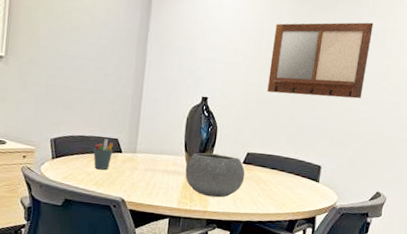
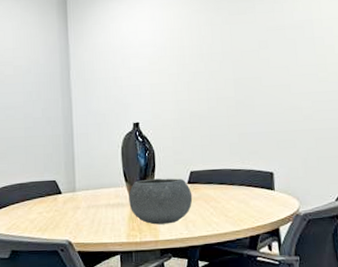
pen holder: present [93,138,114,170] -> none [32,182,53,214]
writing board: present [267,22,374,99] -> none [195,16,302,106]

